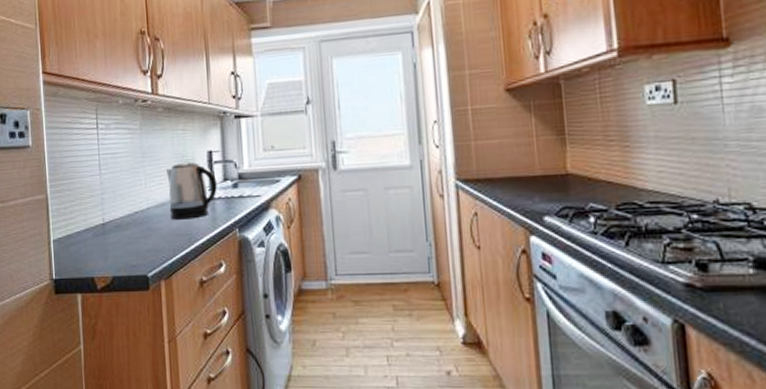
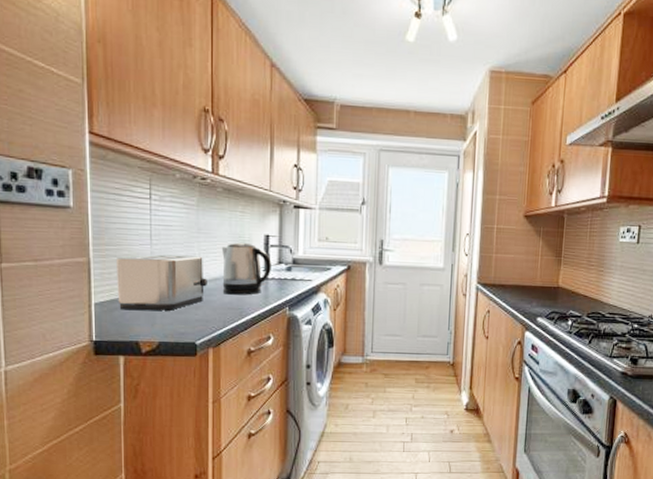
toaster: none [70,181,155,245] -> present [115,254,207,311]

